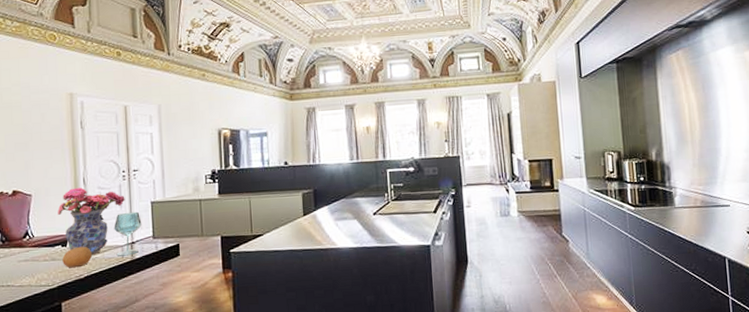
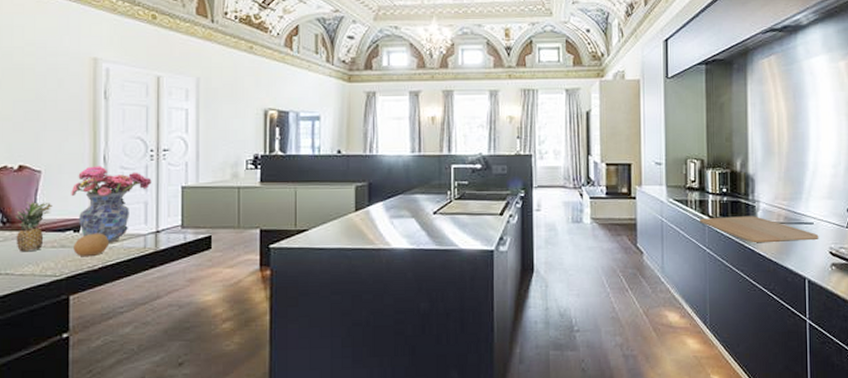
fruit: none [12,222,43,266] -> present [14,202,53,252]
wine glass: present [114,211,142,257] -> none [136,196,169,246]
chopping board: none [619,201,736,227] -> present [699,216,819,243]

